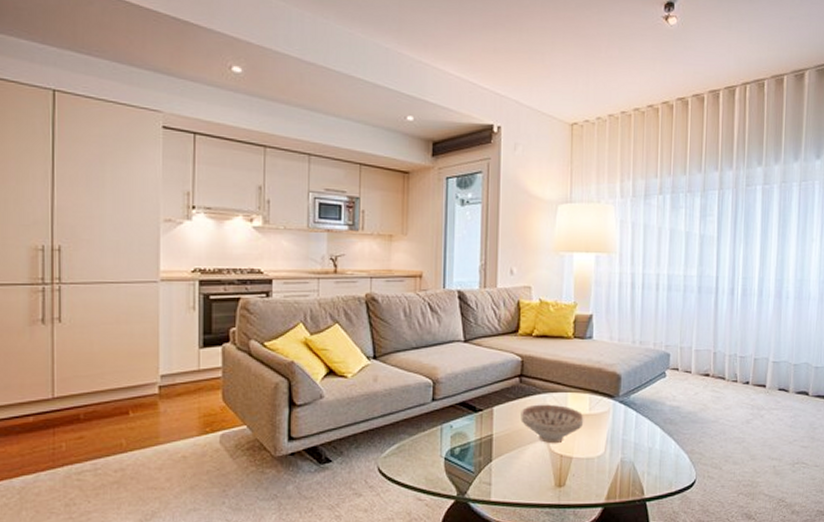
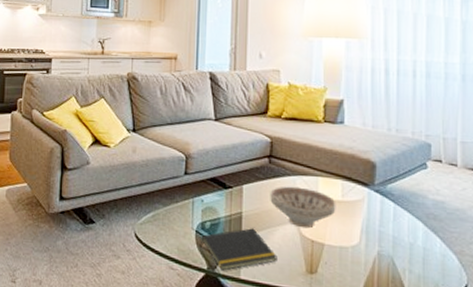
notepad: none [450,449,528,495] -> present [201,228,277,271]

